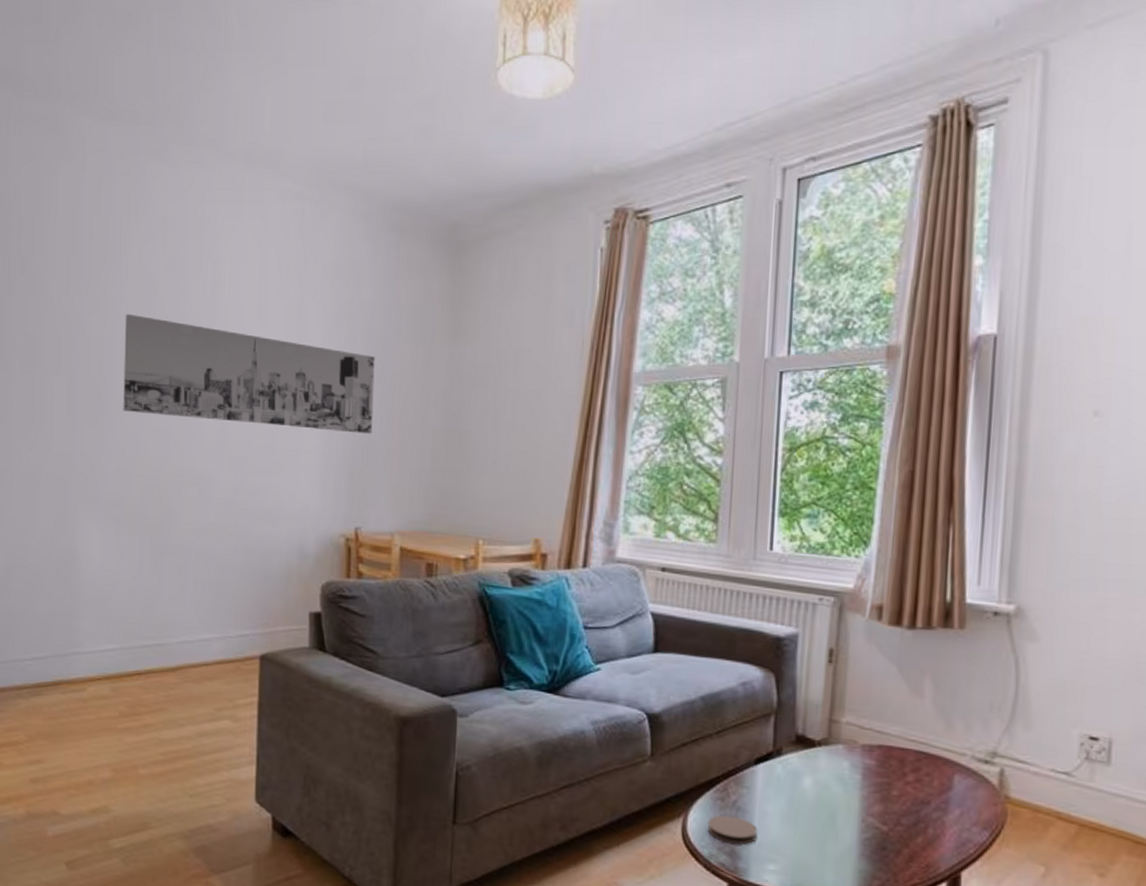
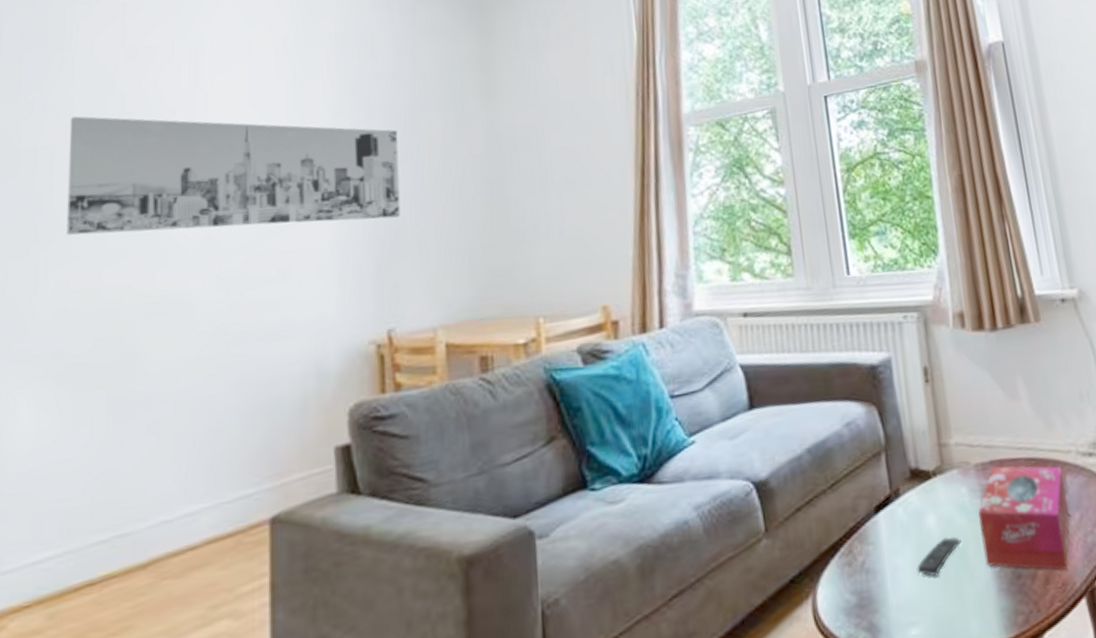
coaster: present [707,815,758,845] -> none [838,580,893,616]
remote control: none [785,799,833,830] -> present [916,537,962,577]
tissue box: none [853,750,952,854] -> present [978,465,1070,570]

